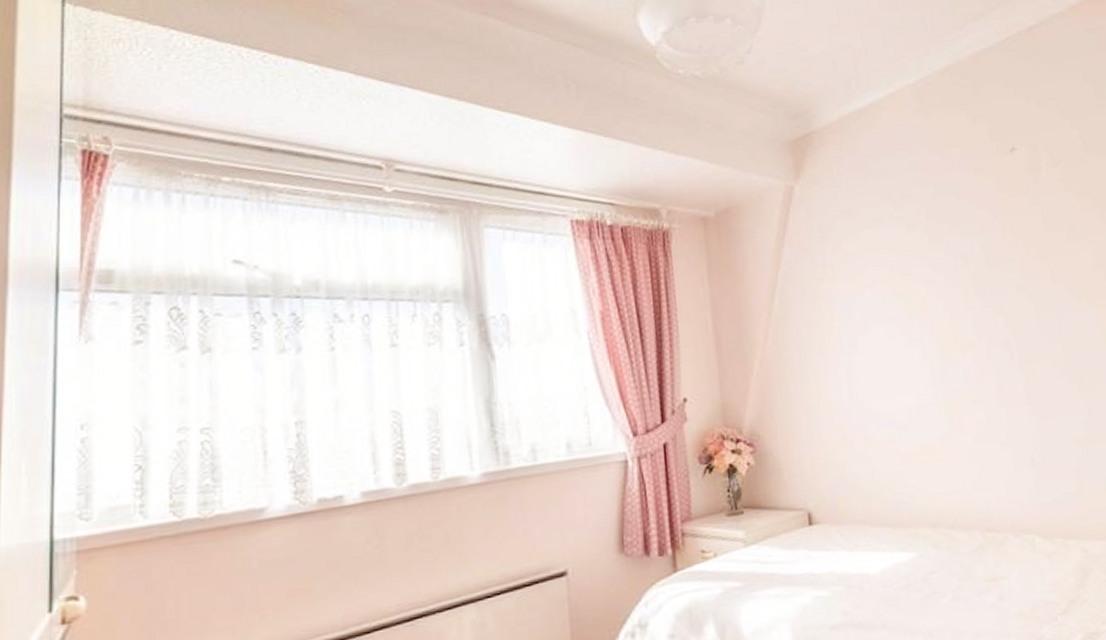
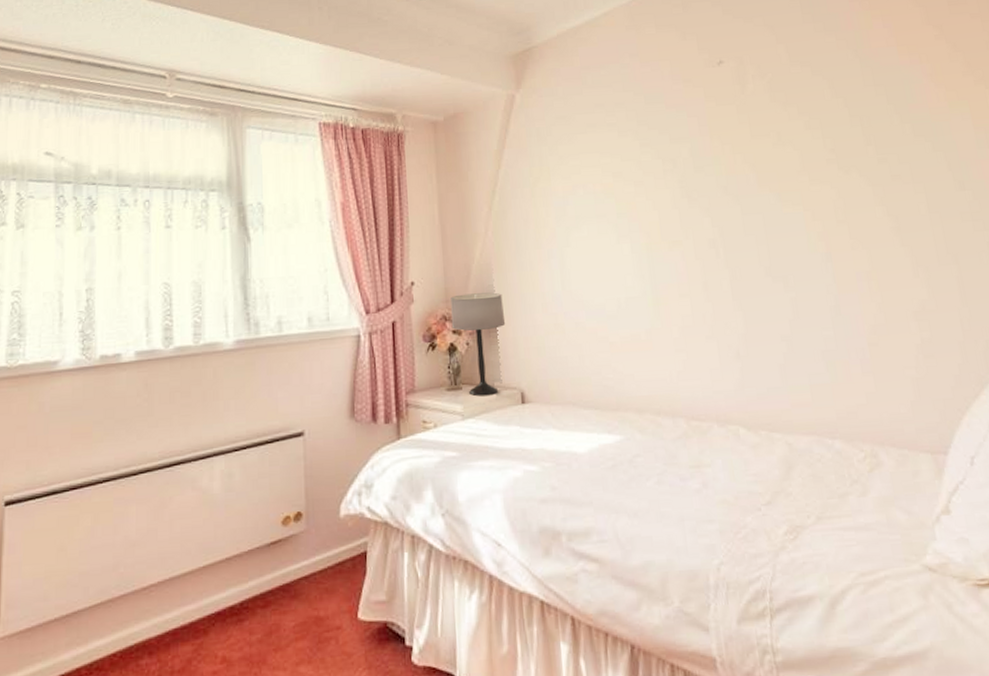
table lamp: none [728,406,790,521] -> present [450,292,506,397]

